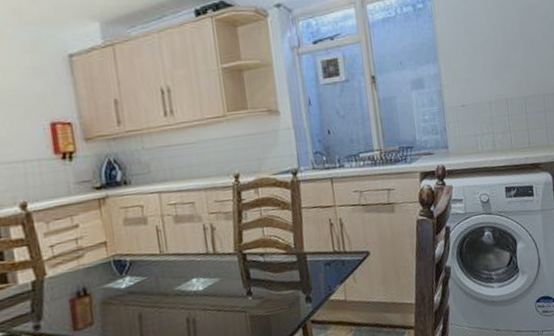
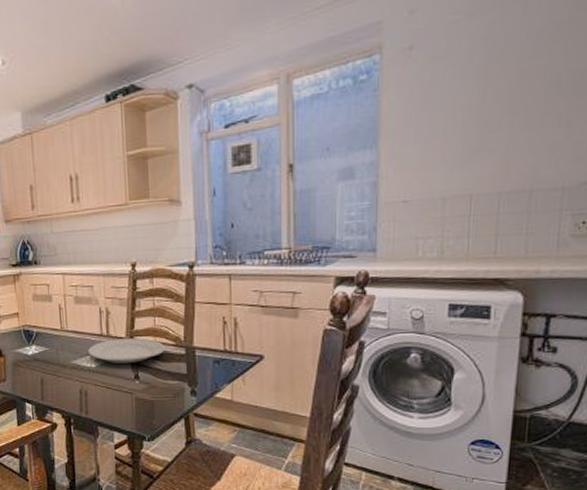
plate: none [193,251,277,283] -> present [88,338,166,363]

